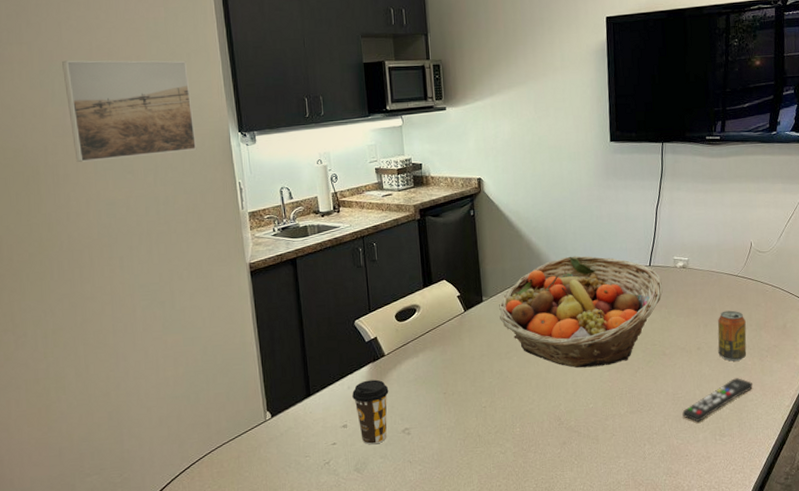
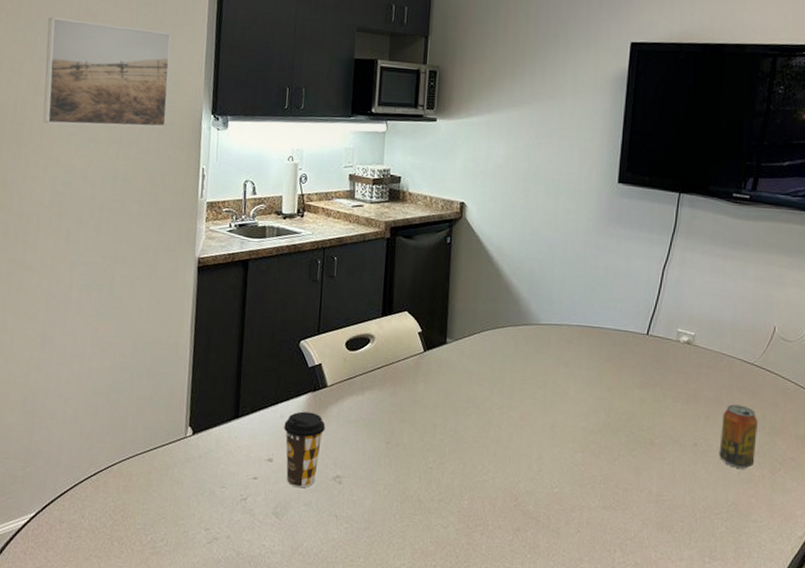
fruit basket: present [499,255,663,368] -> none [463,307,660,445]
remote control: present [682,378,753,423] -> none [666,489,759,536]

